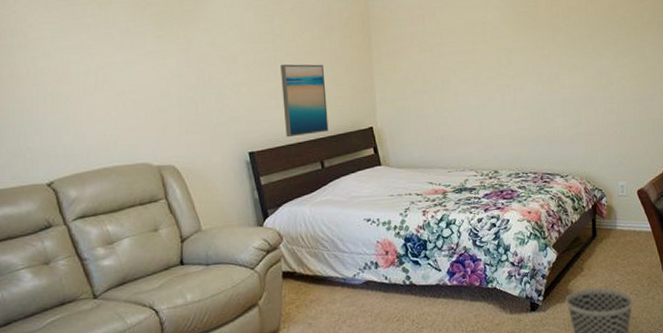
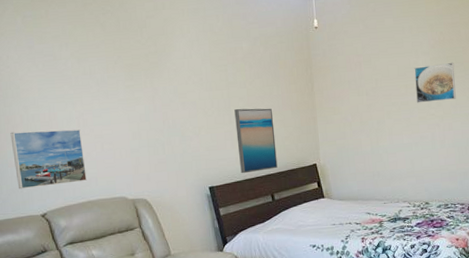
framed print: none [14,84,104,154] -> present [10,129,87,190]
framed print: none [482,17,528,62] -> present [414,62,456,103]

